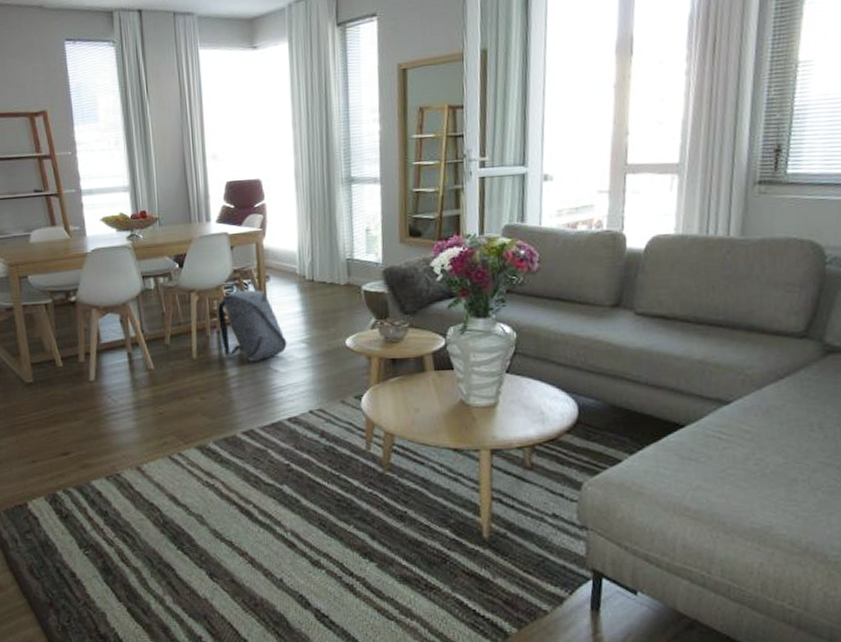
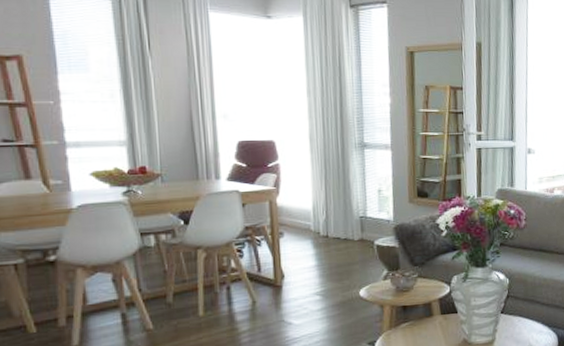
backpack: present [217,290,287,362] -> none [227,246,301,316]

